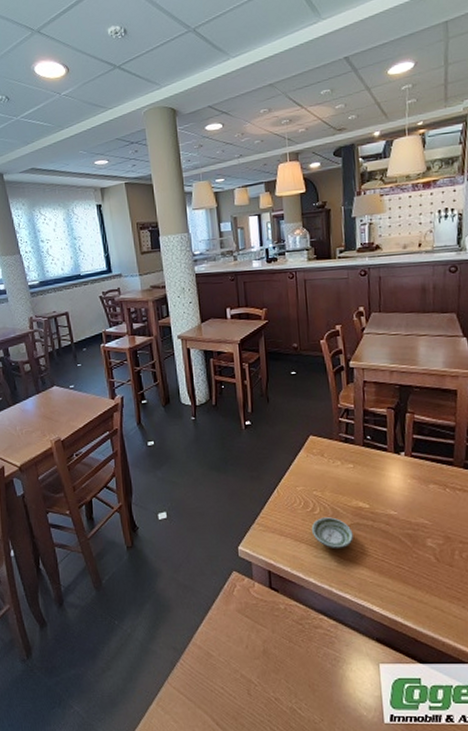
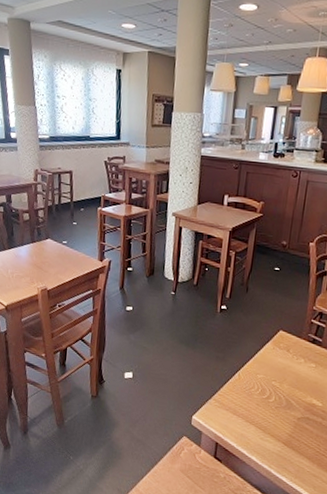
saucer: present [311,517,353,548] -> none [262,406,301,437]

